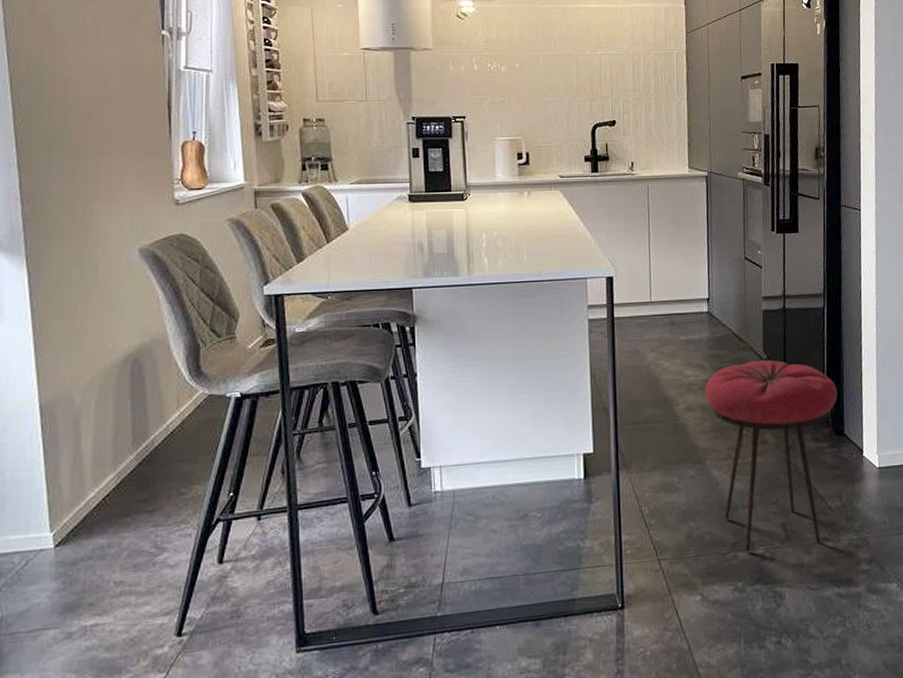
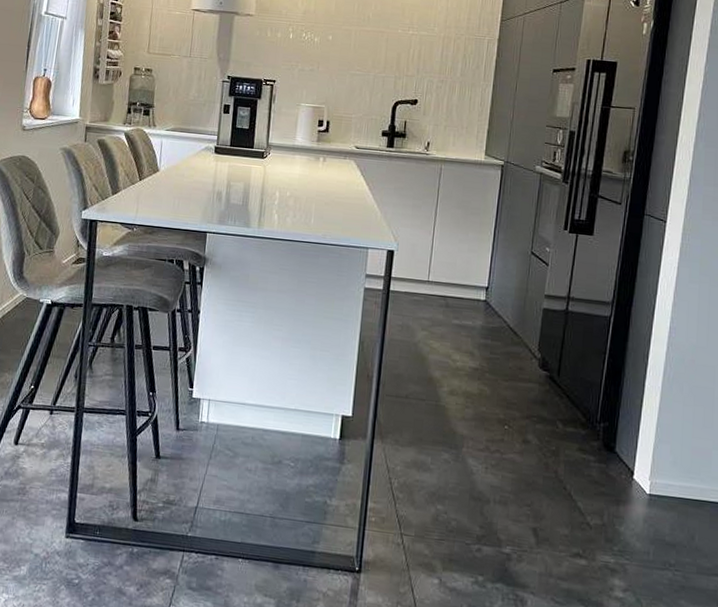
stool: present [704,360,838,552] -> none [470,357,614,557]

